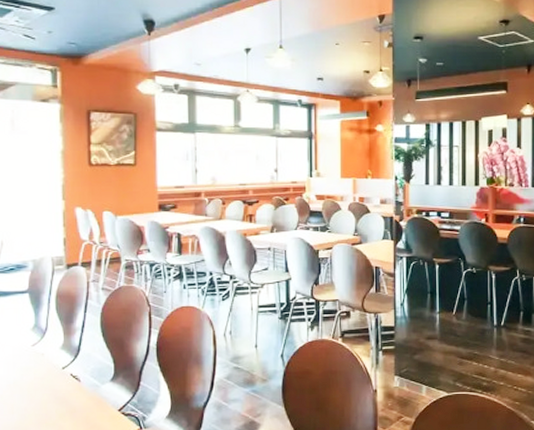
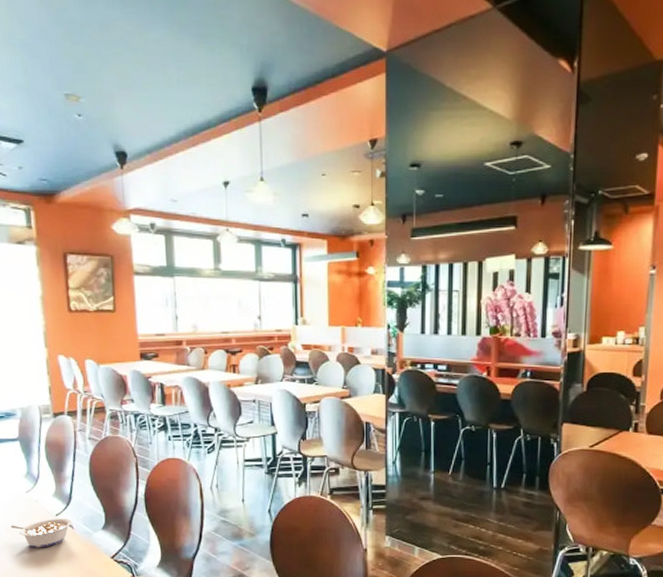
legume: none [13,371,79,404] -> present [11,518,72,548]

